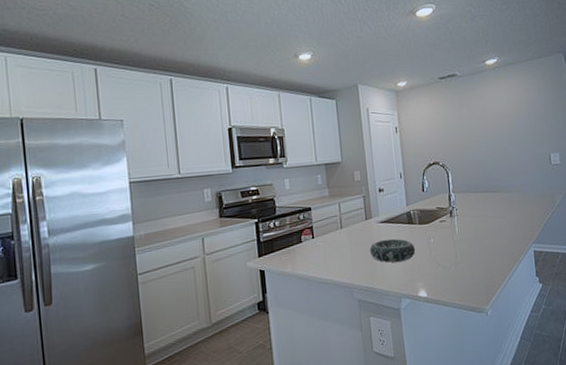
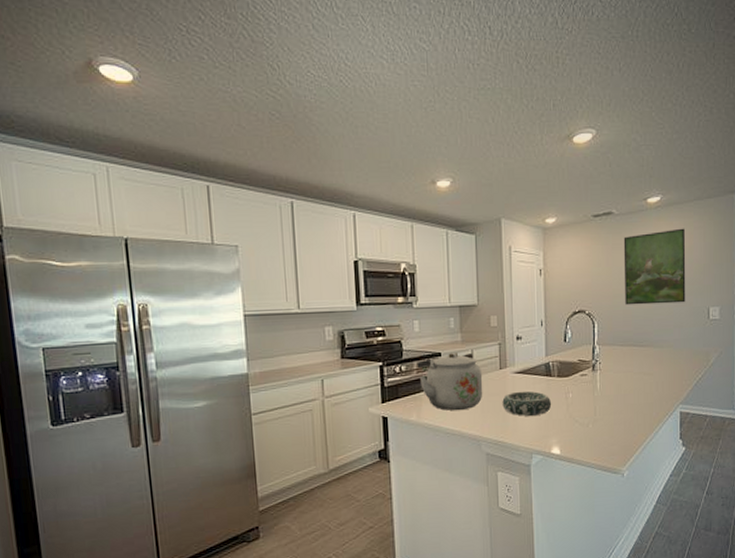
kettle: none [289,206,352,261] -> present [417,352,483,411]
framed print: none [468,85,529,156] -> present [623,228,686,305]

